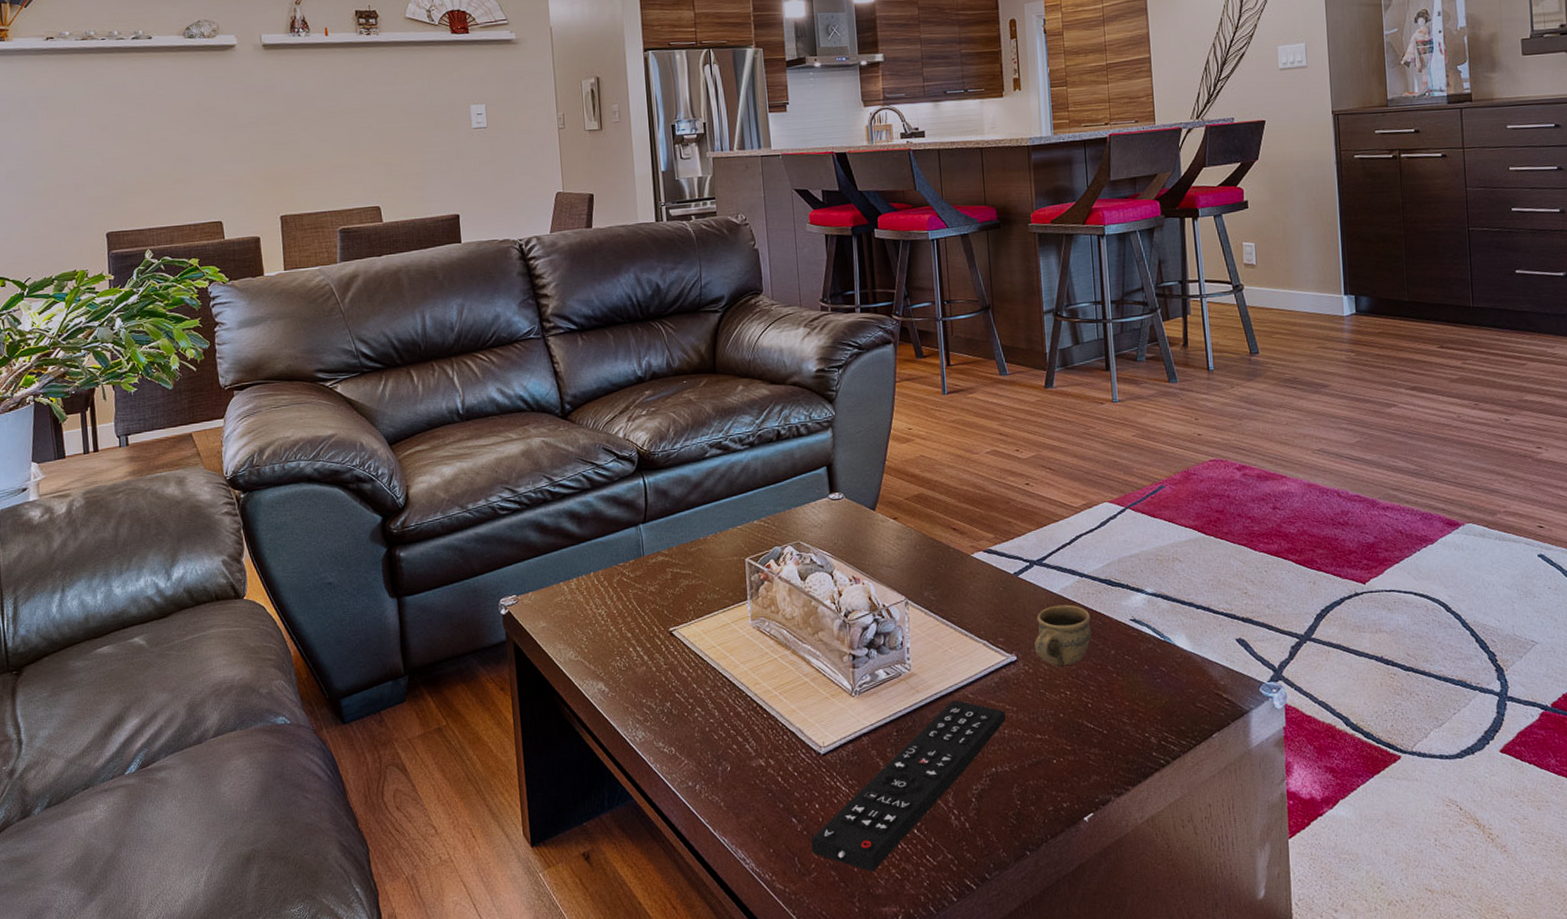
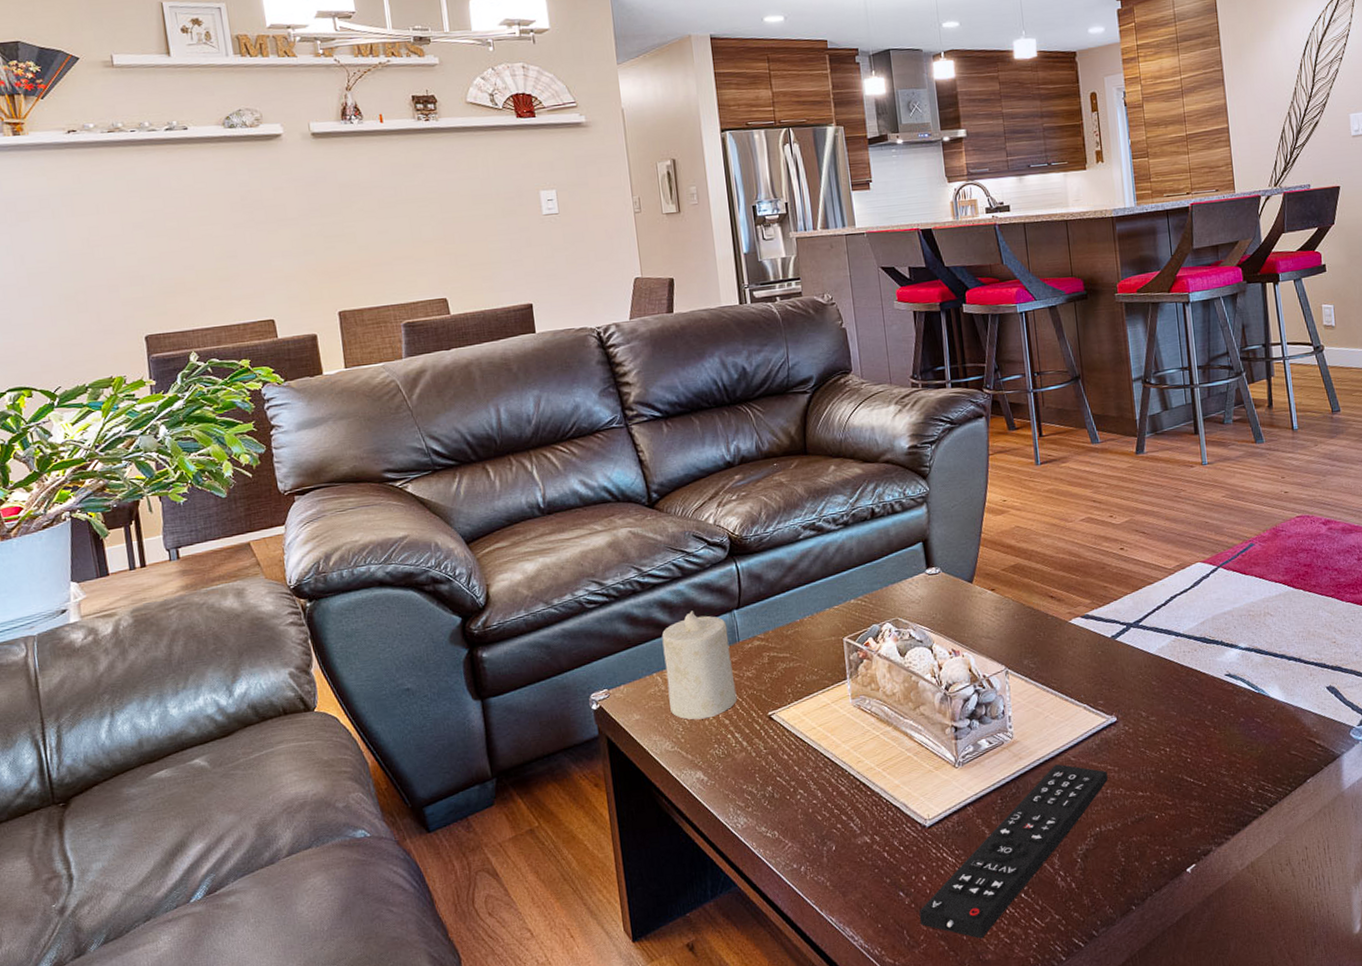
candle: none [569,522,640,631] -> present [661,610,737,720]
cup: present [1034,604,1092,667] -> none [1133,663,1189,725]

